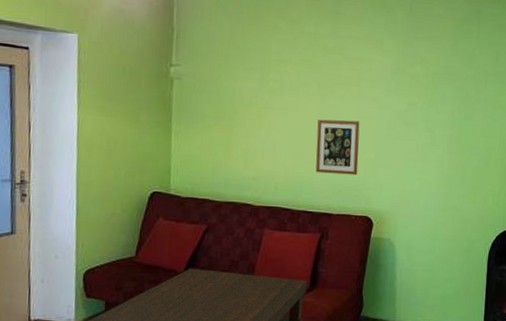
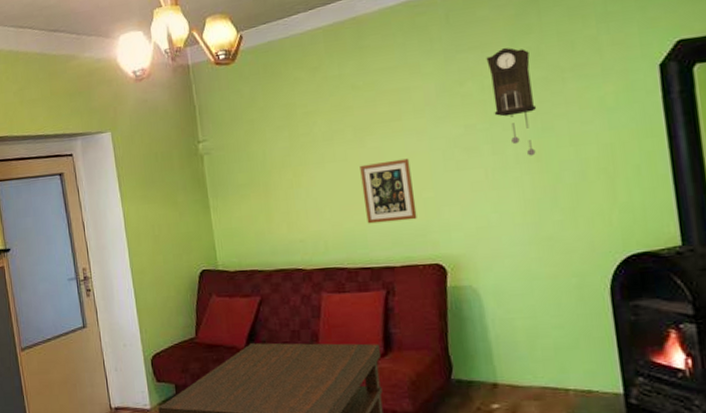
pendulum clock: none [432,45,466,139] -> present [486,47,537,156]

